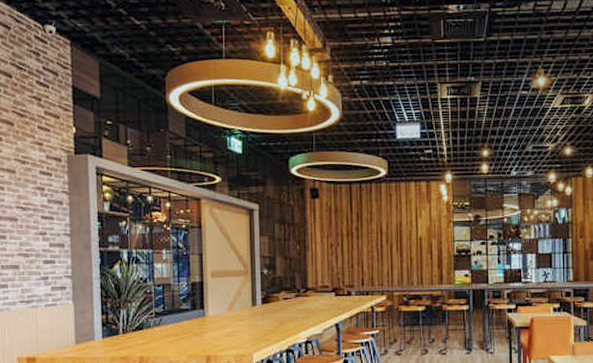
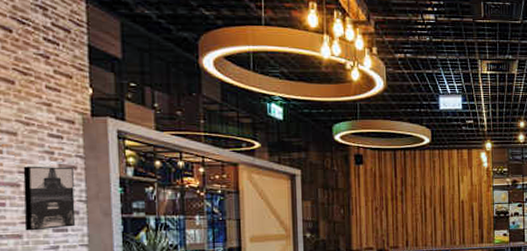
wall art: none [20,201,61,262] -> present [23,166,75,231]

